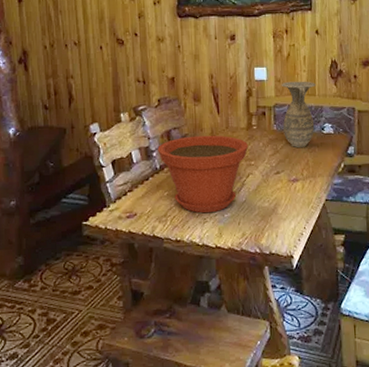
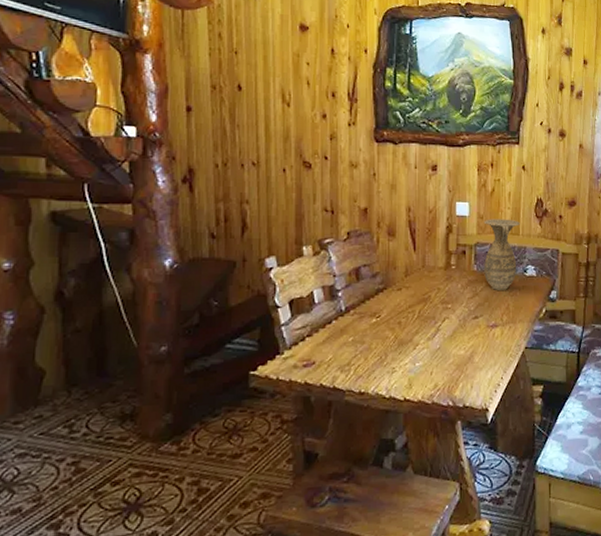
plant pot: present [157,135,249,214] -> none [344,274,446,362]

